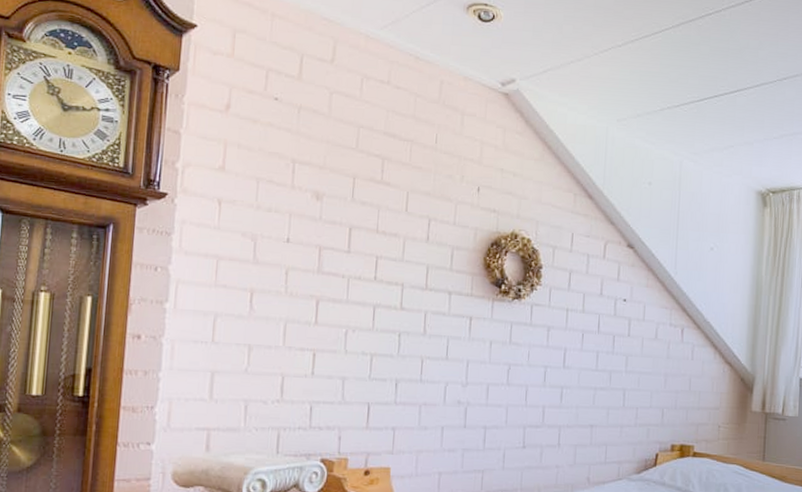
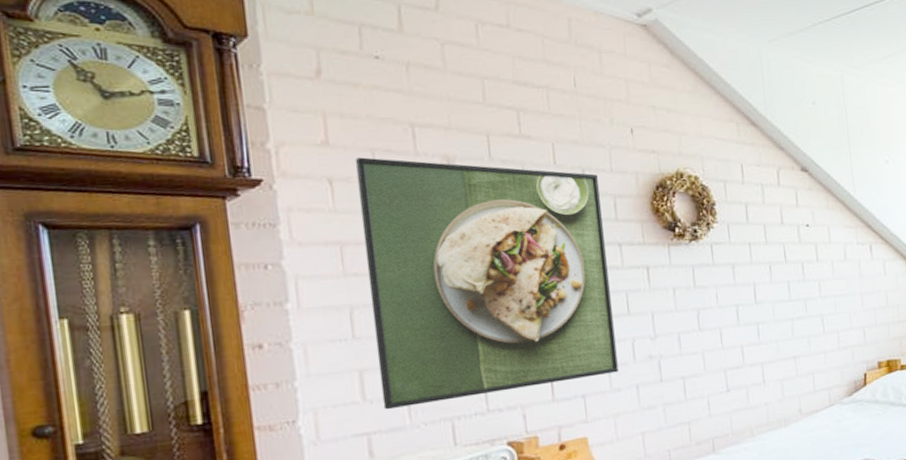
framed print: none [225,184,442,412] -> present [355,157,619,410]

